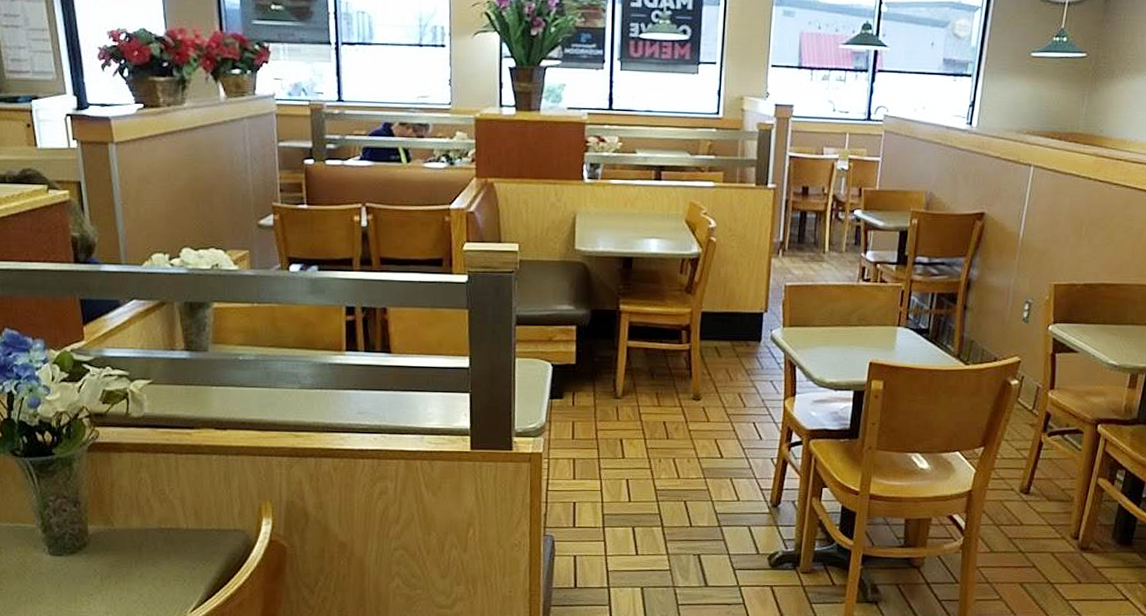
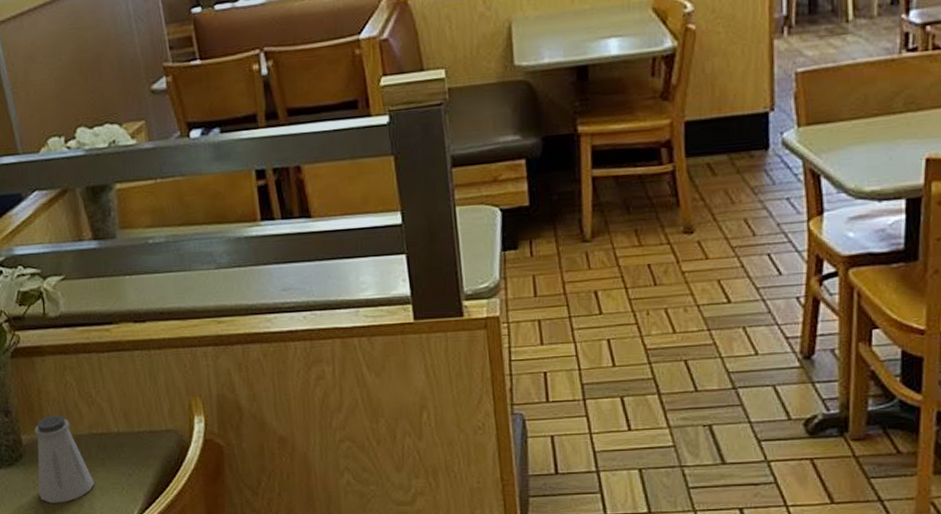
saltshaker: none [99,508,157,592] -> present [34,415,95,503]

